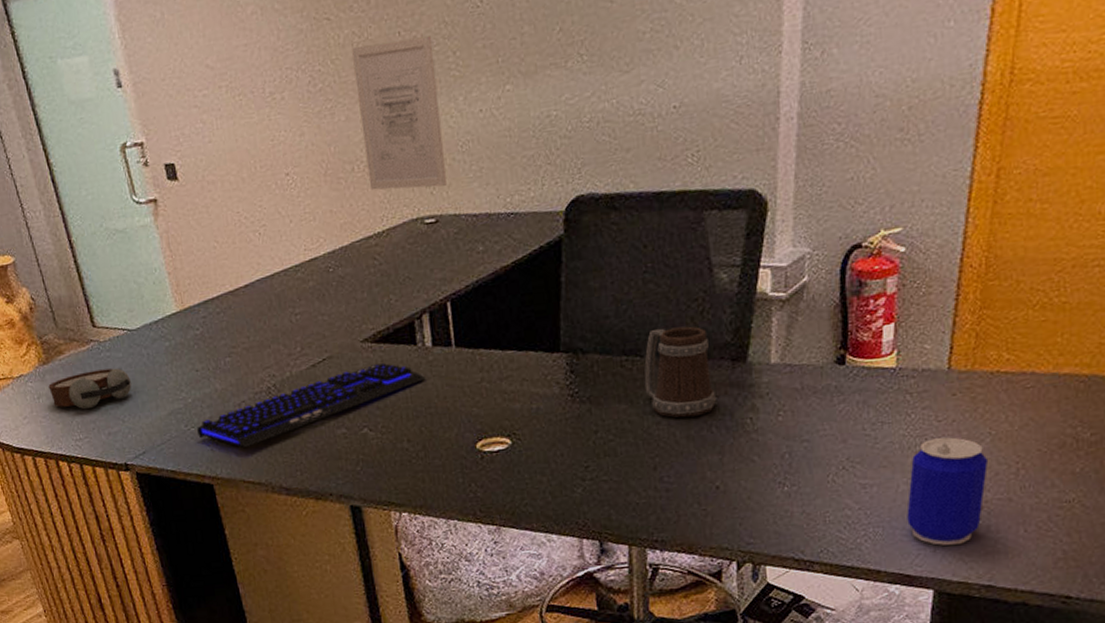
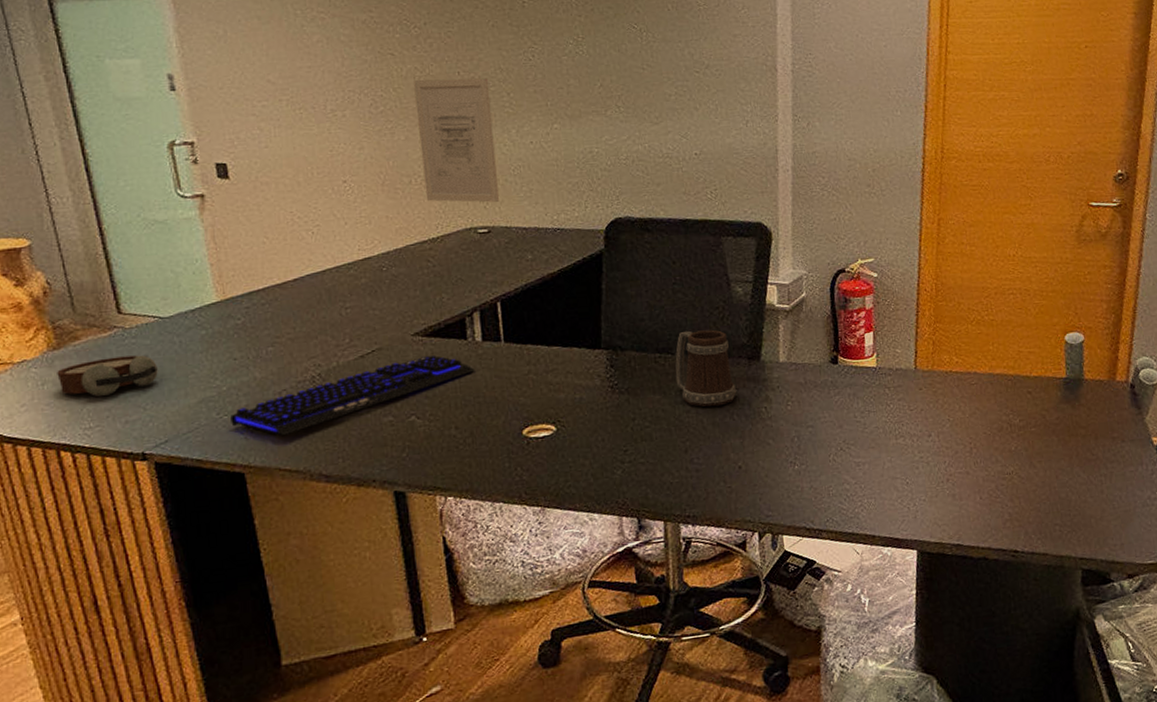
beer can: present [907,437,989,545] -> none [892,423,950,512]

